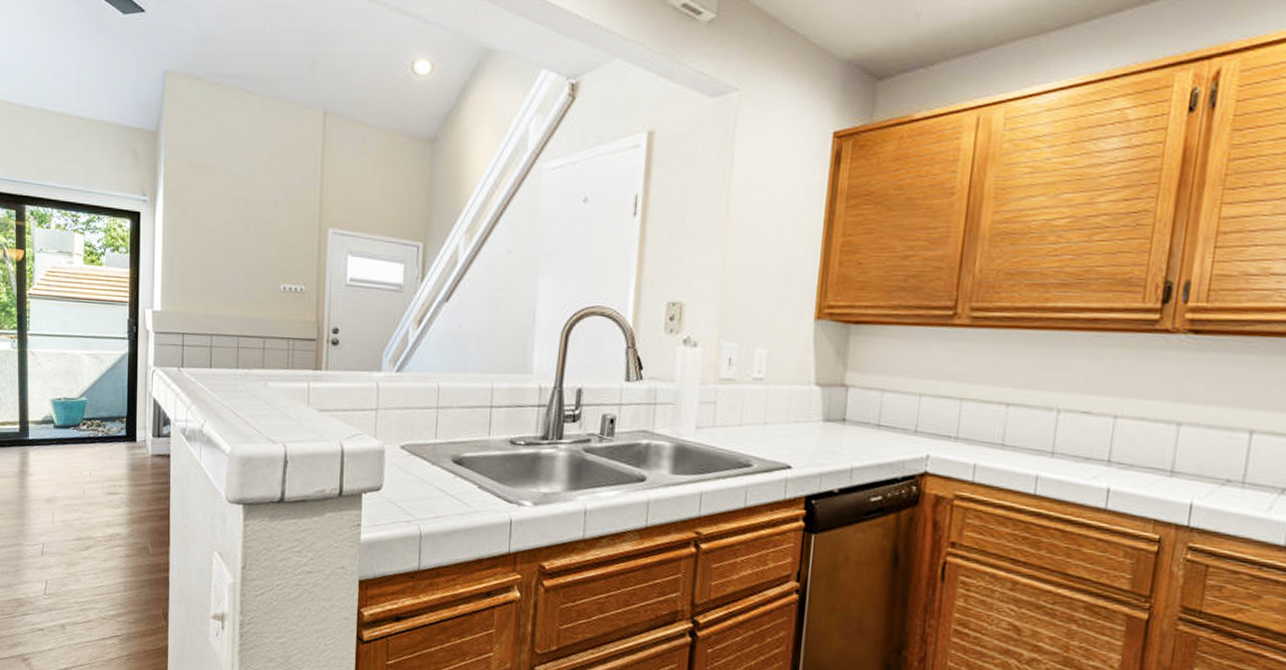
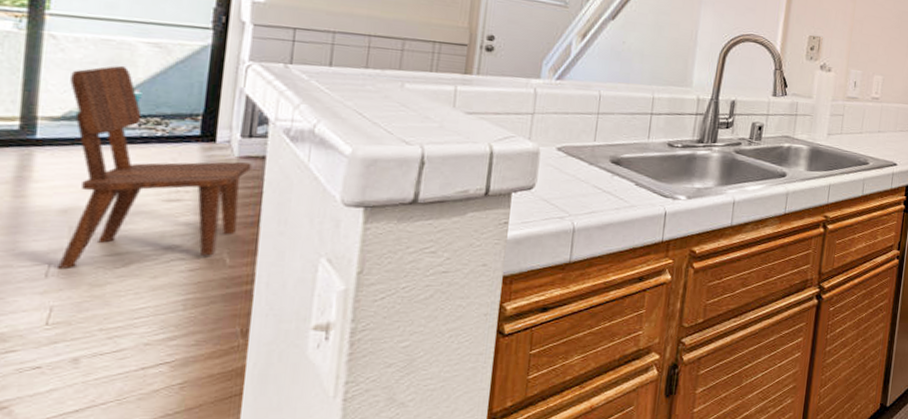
dining chair: none [45,375,161,549] -> present [58,65,252,270]

